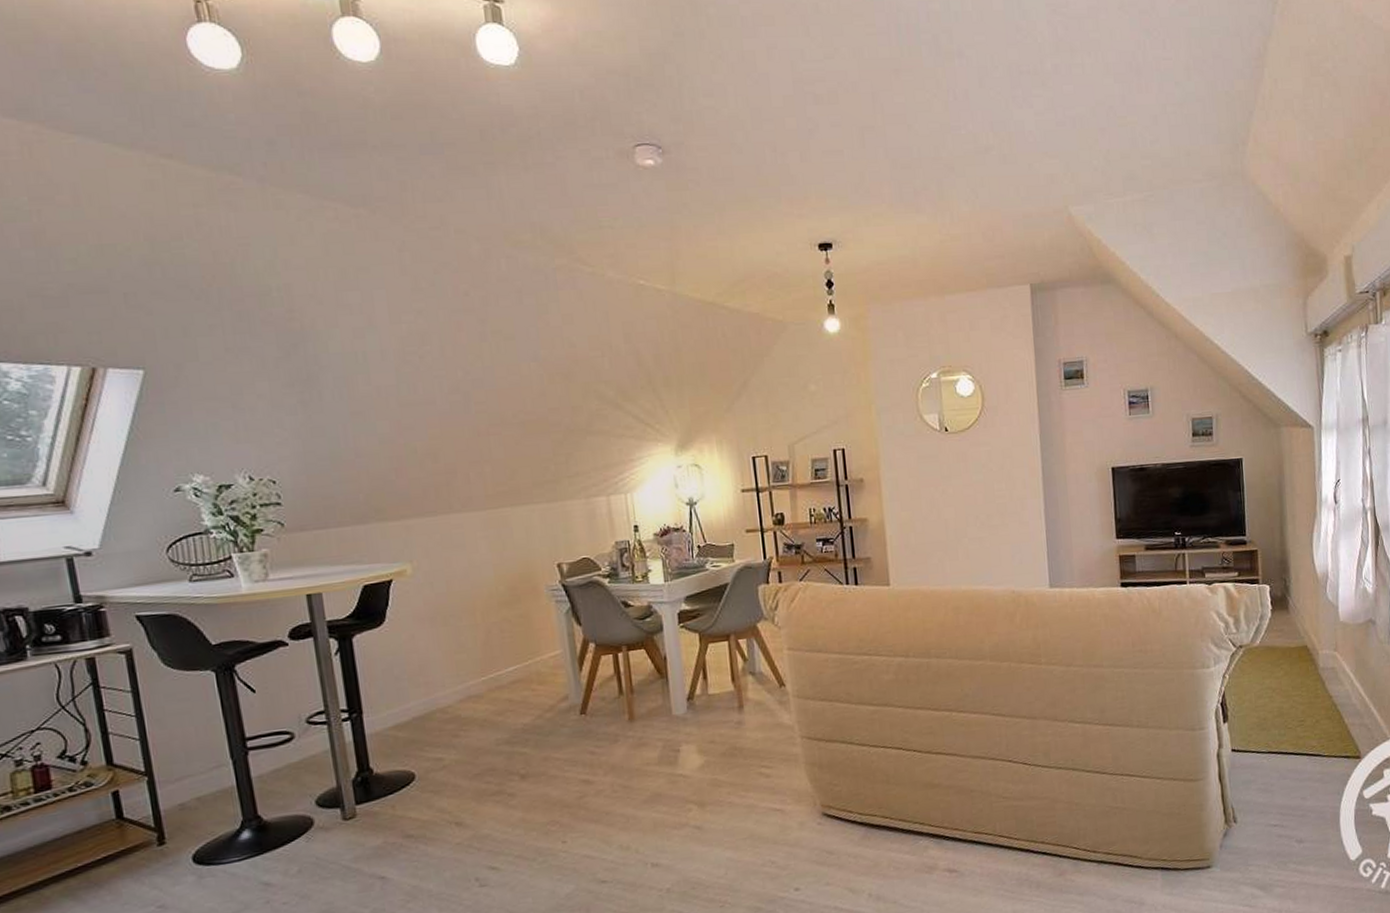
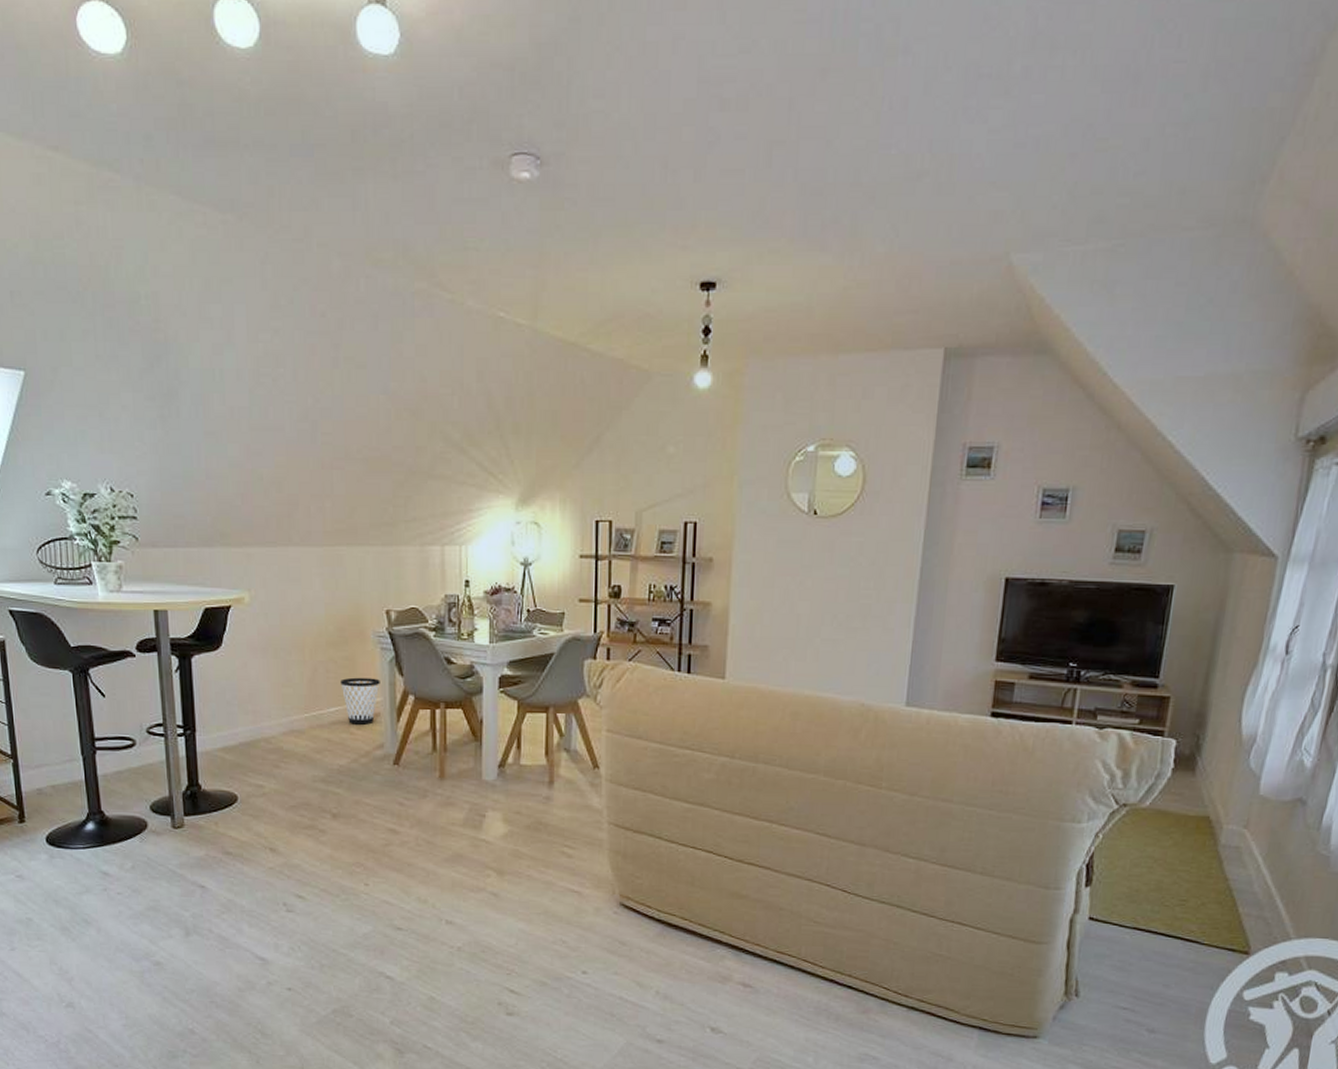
wastebasket: none [516,631,559,681] -> present [340,677,380,725]

